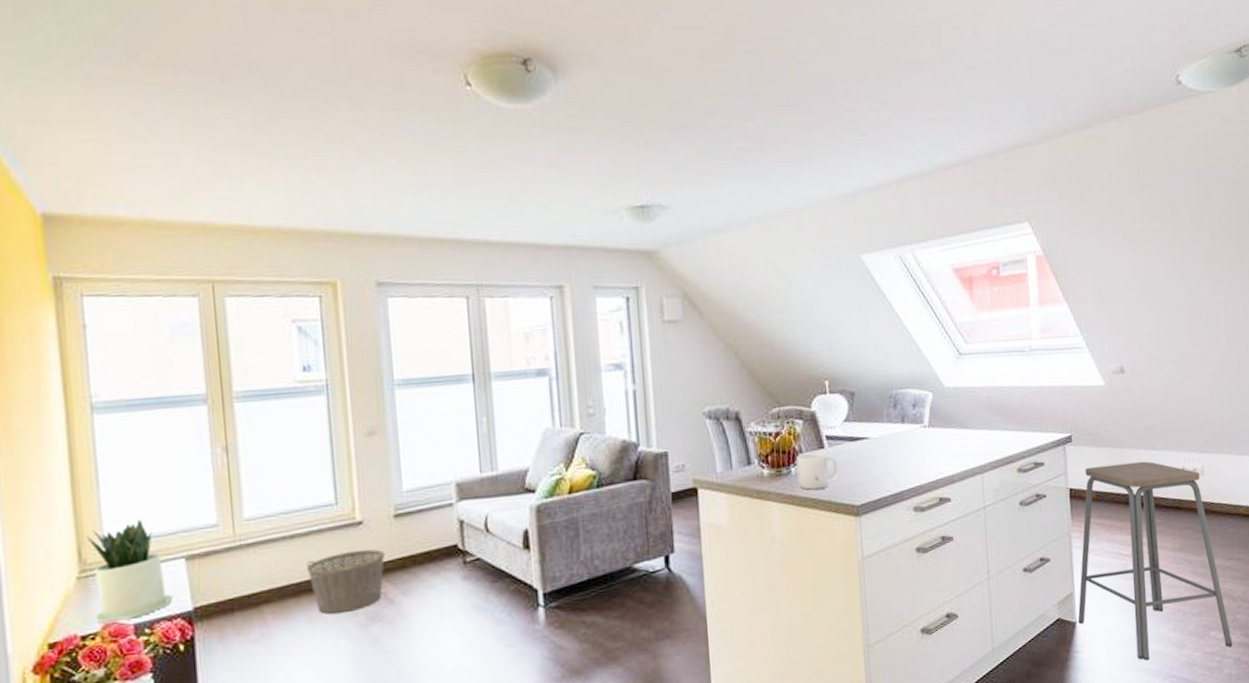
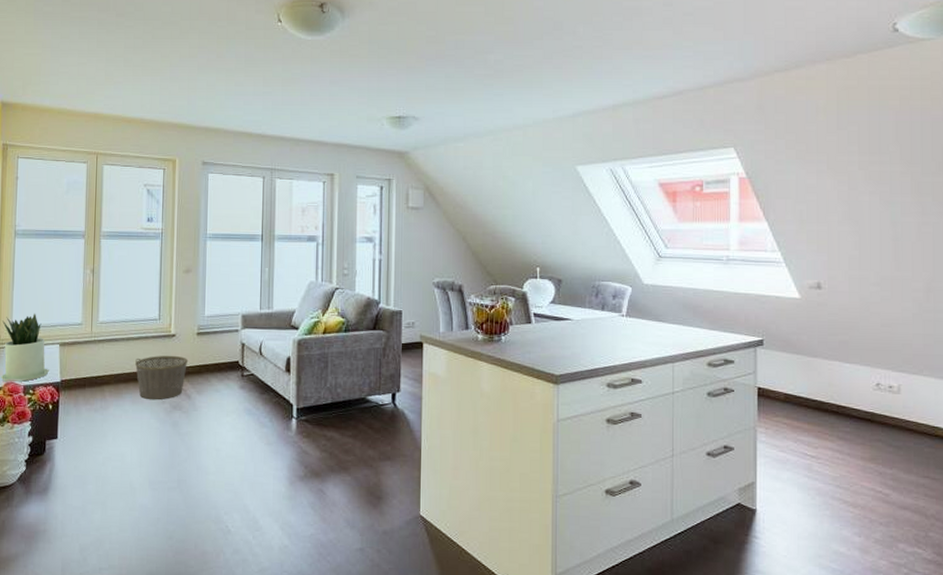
mug: present [796,452,838,490] -> none [507,325,542,357]
bar stool: present [1077,461,1233,661] -> none [758,370,923,562]

